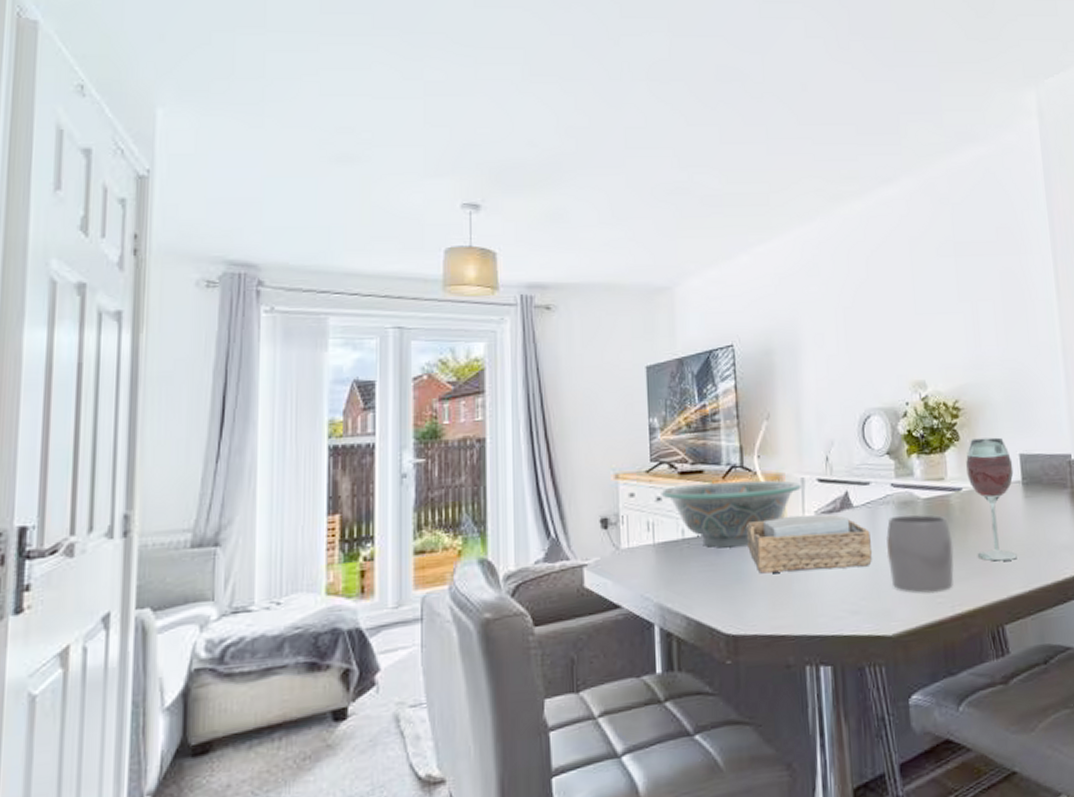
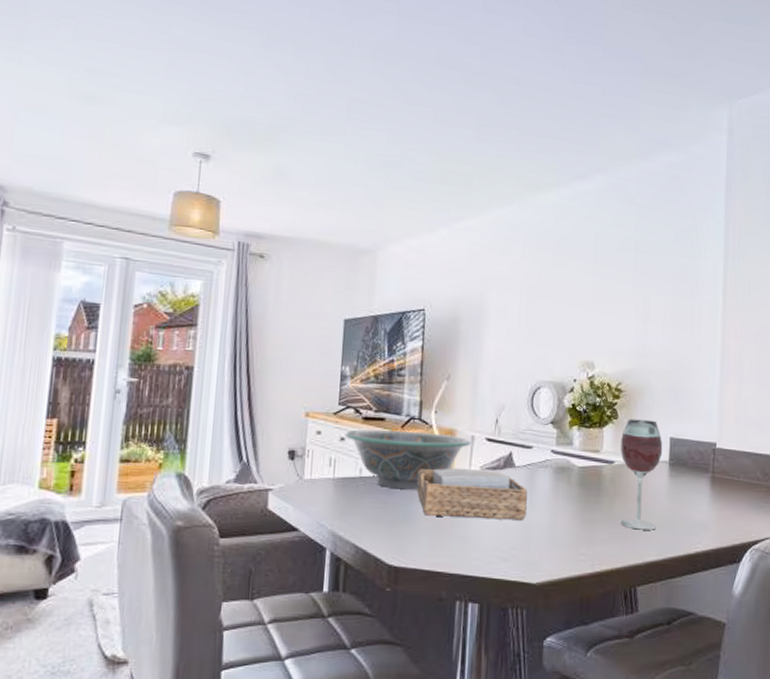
mug: present [886,515,954,594] -> none [539,479,600,551]

